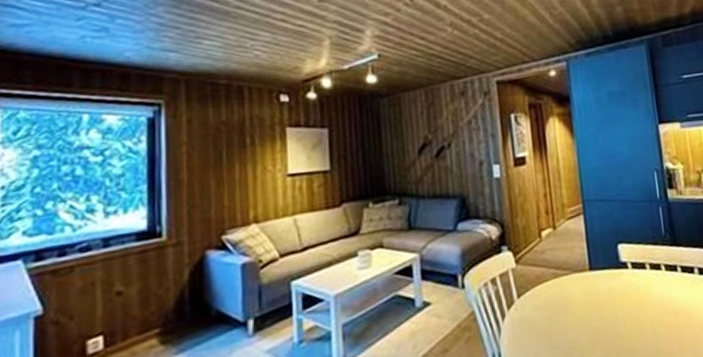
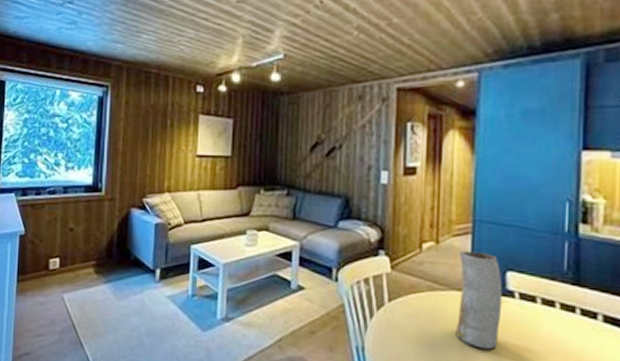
vase: none [575,230,621,325] -> present [455,251,503,350]

